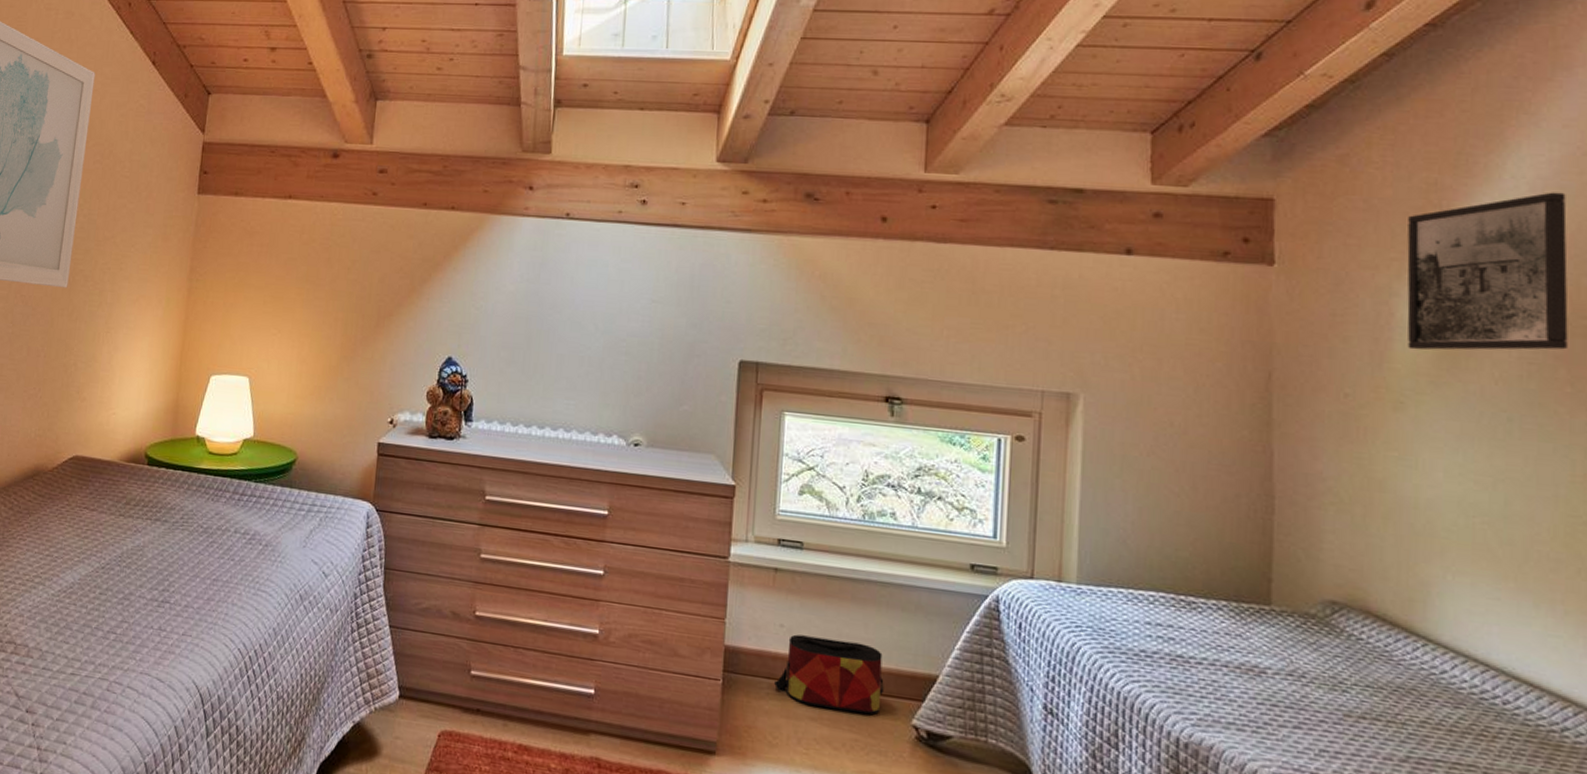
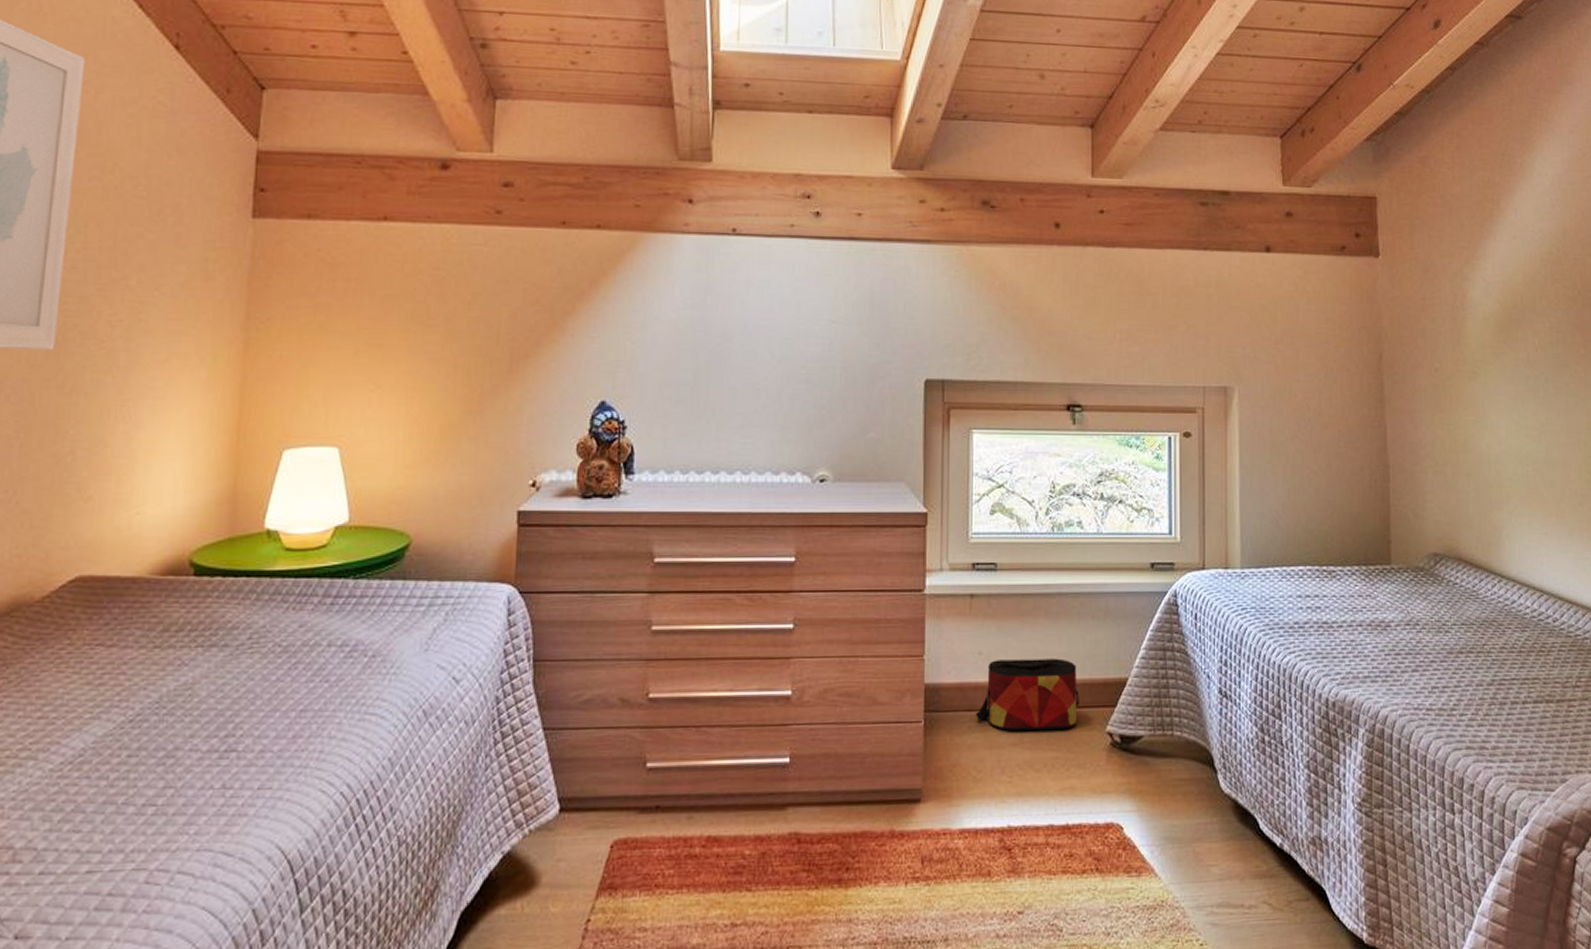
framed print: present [1407,192,1568,350] -> none [1472,186,1580,326]

